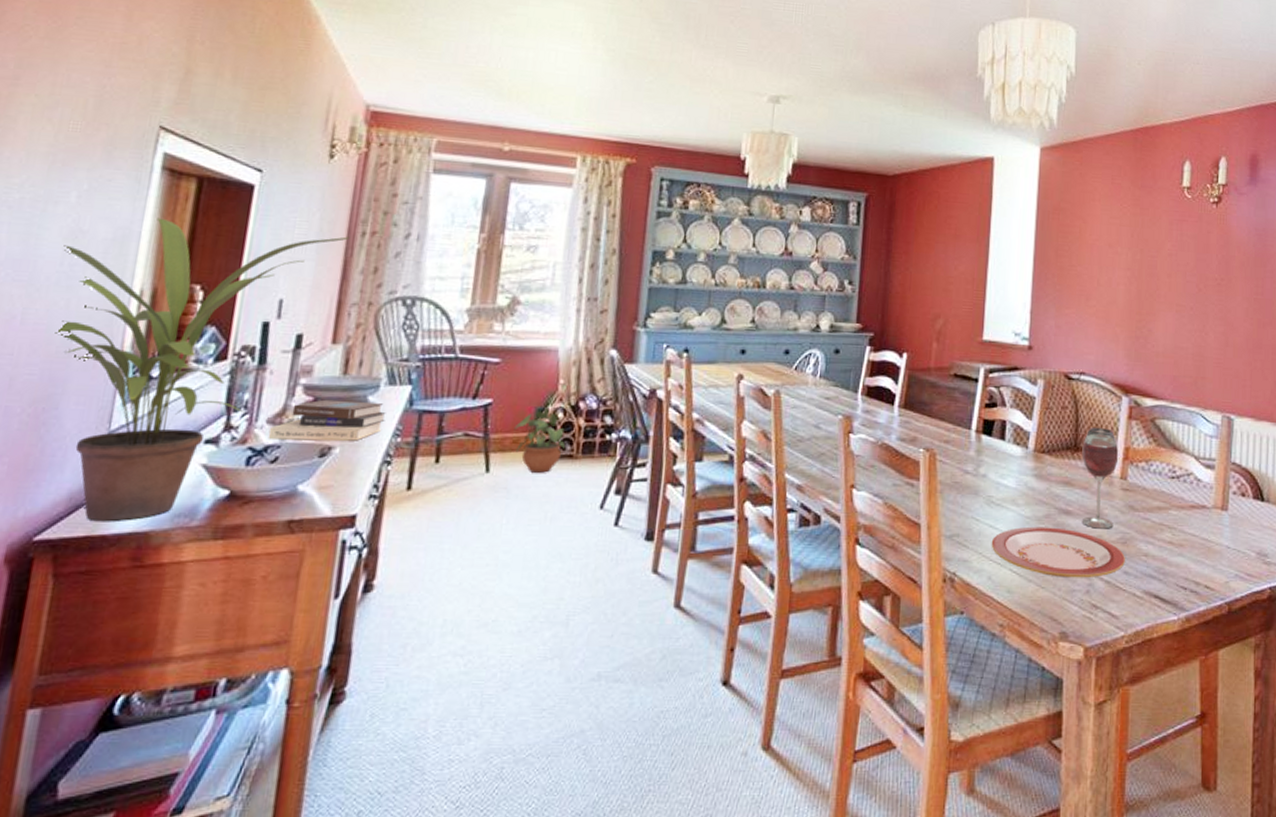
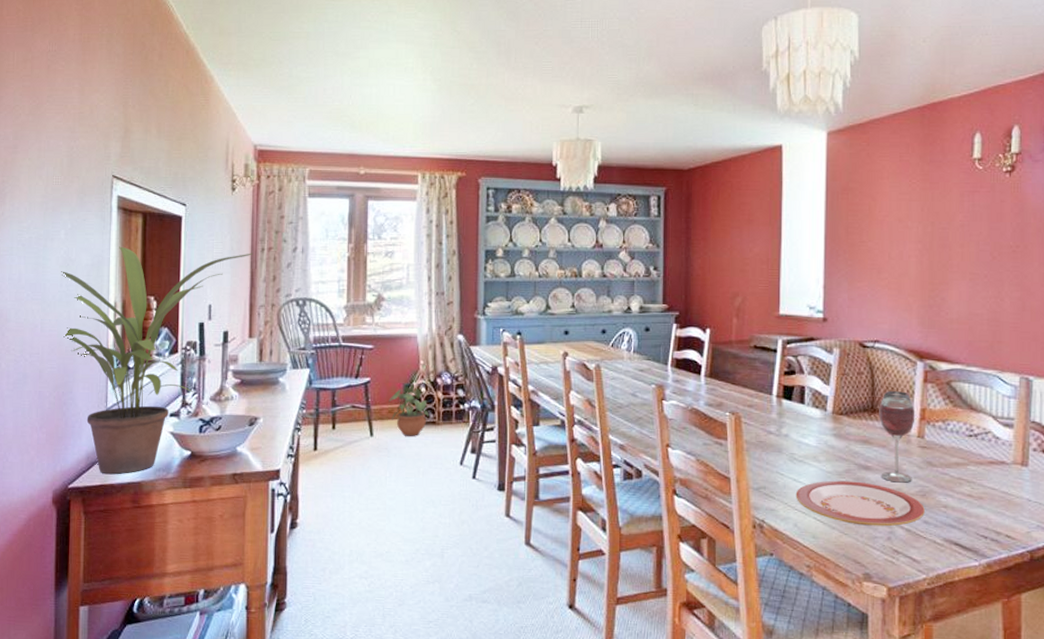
books: present [267,399,386,441] -> none [212,381,293,413]

